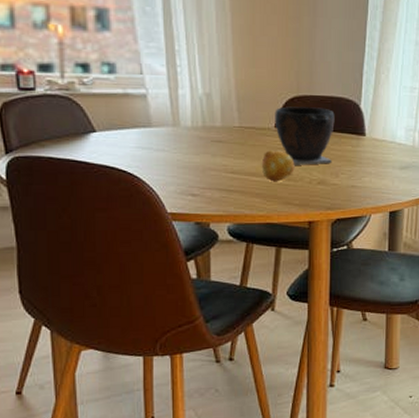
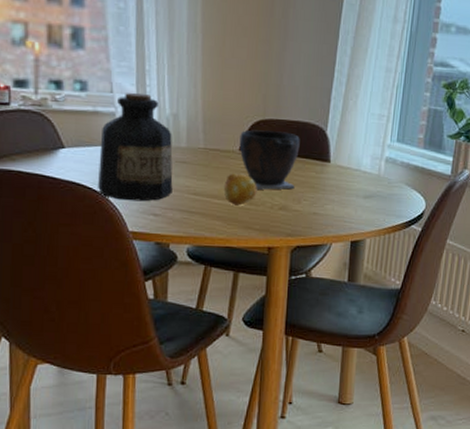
bottle: none [132,73,210,182] -> present [98,92,173,202]

